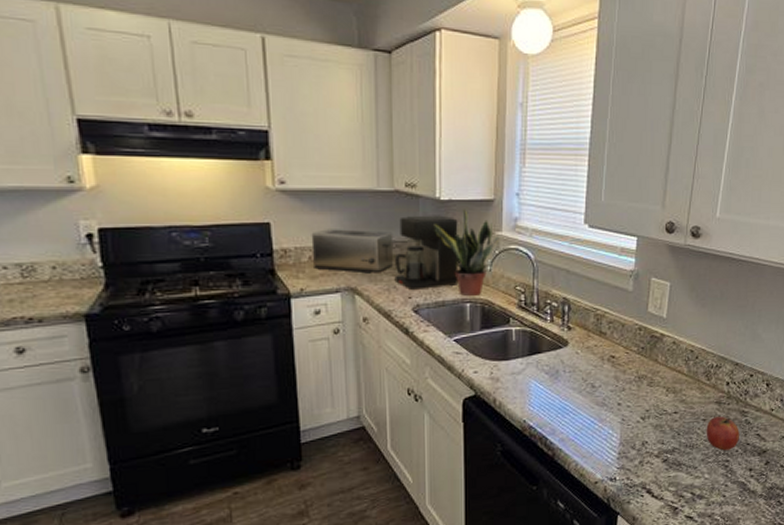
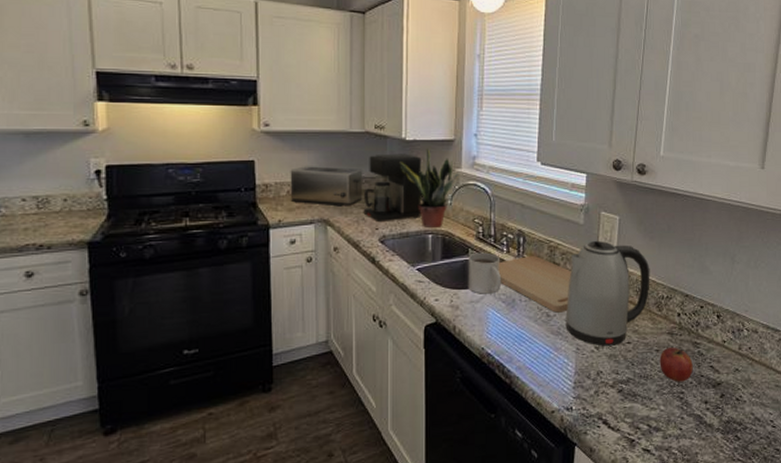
mug: none [509,321,545,366] -> present [468,252,502,294]
cutting board: none [541,324,618,384] -> present [498,255,571,313]
kettle: none [611,308,701,417] -> present [565,240,650,346]

